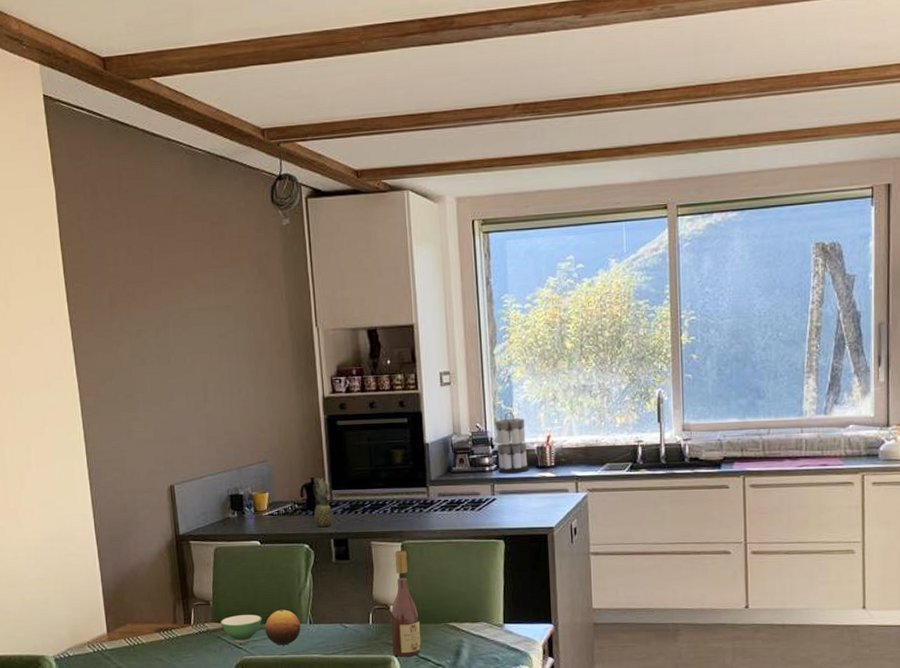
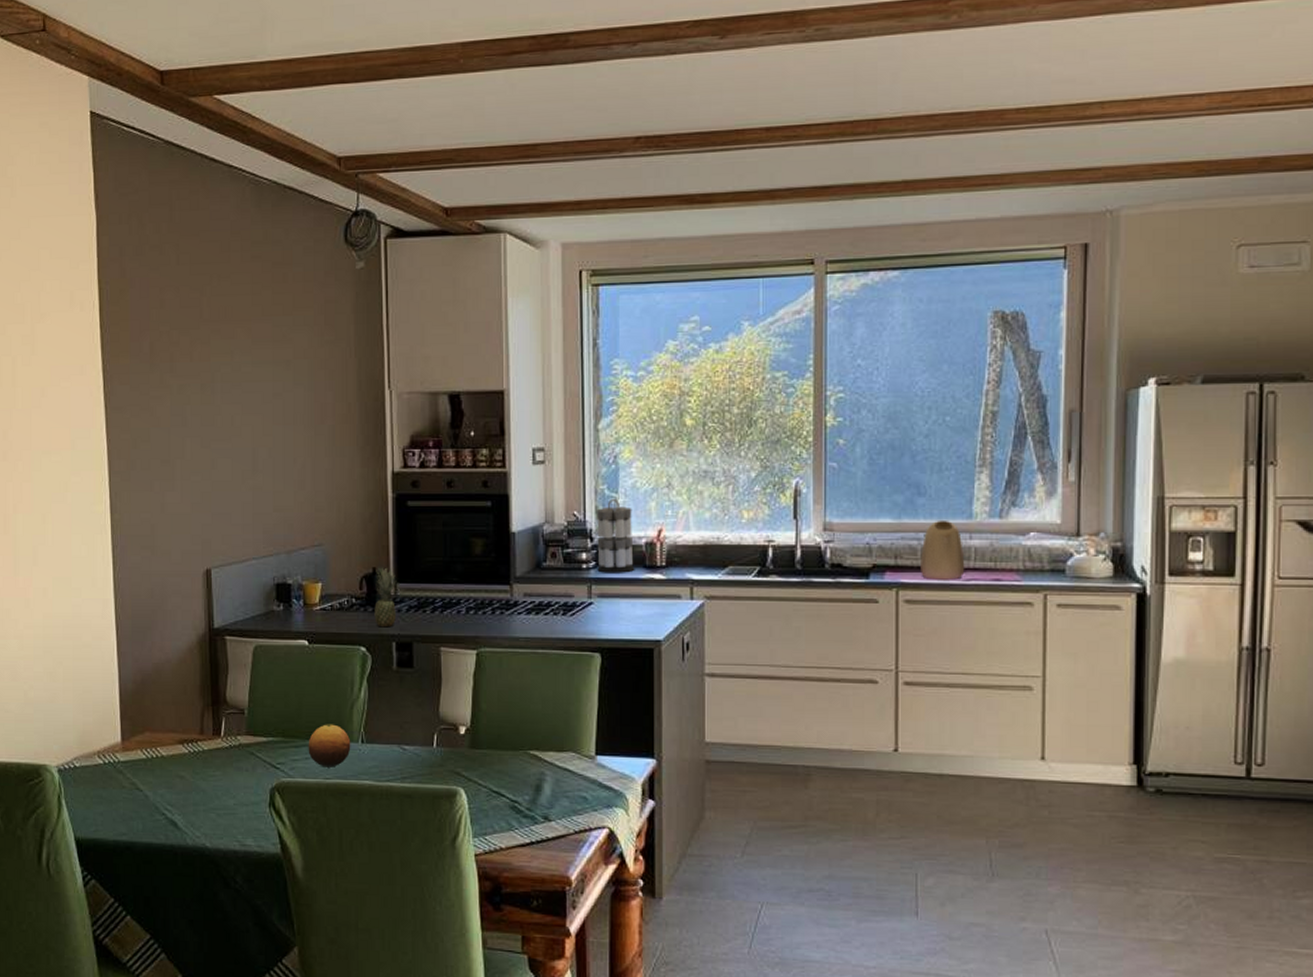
bowl: present [221,615,262,643] -> none [256,728,305,762]
wine bottle: present [391,550,422,657] -> none [459,659,495,790]
kettle: none [762,417,798,468] -> present [921,519,965,580]

